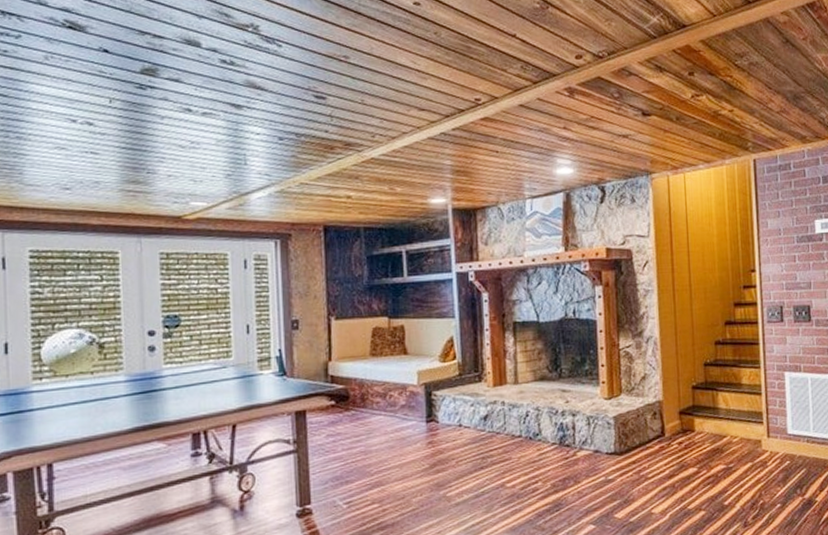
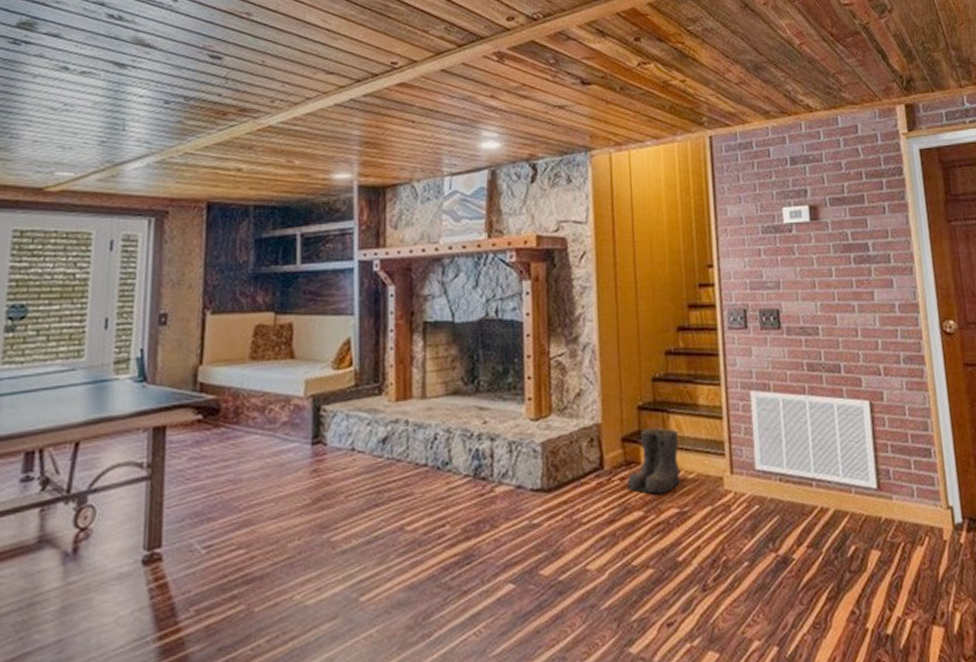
boots: none [684,402,727,454] -> present [627,427,681,494]

